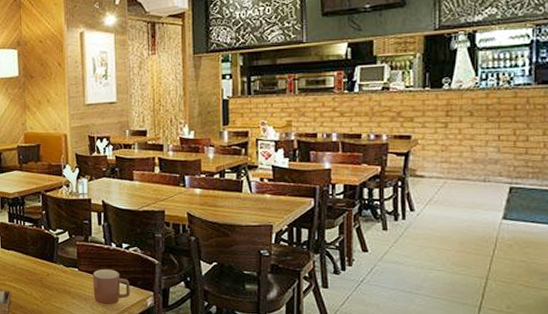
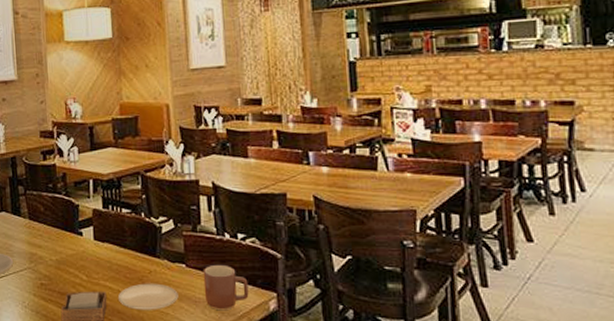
plate: none [20,284,72,307] -> present [117,283,179,311]

